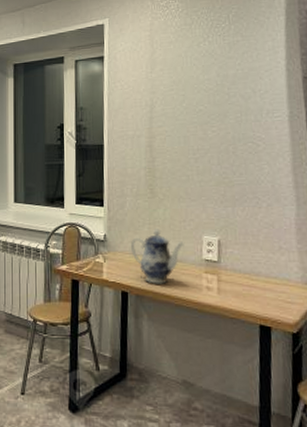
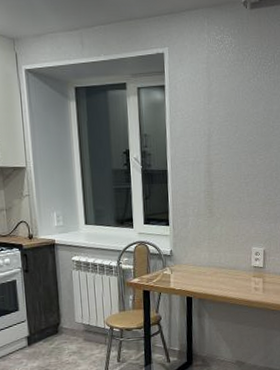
teapot: present [130,229,184,284] -> none [193,243,237,289]

